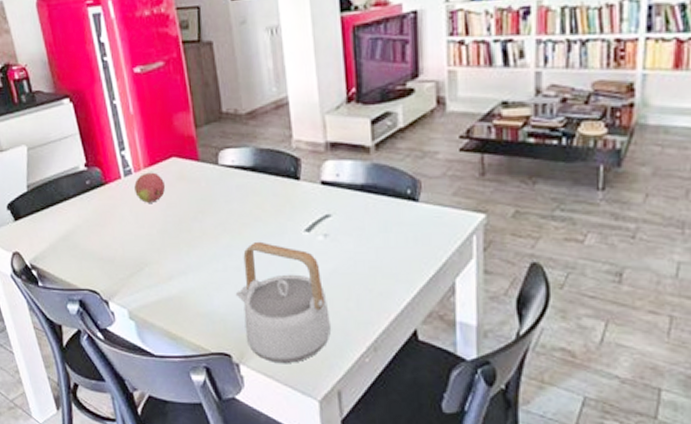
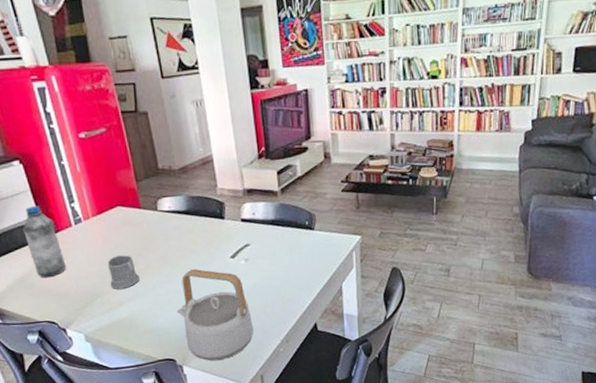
water bottle: none [69,152,113,238] -> present [23,206,67,278]
fruit: present [134,172,166,203] -> none [84,219,113,245]
mug: none [157,217,194,260] -> present [107,255,140,290]

